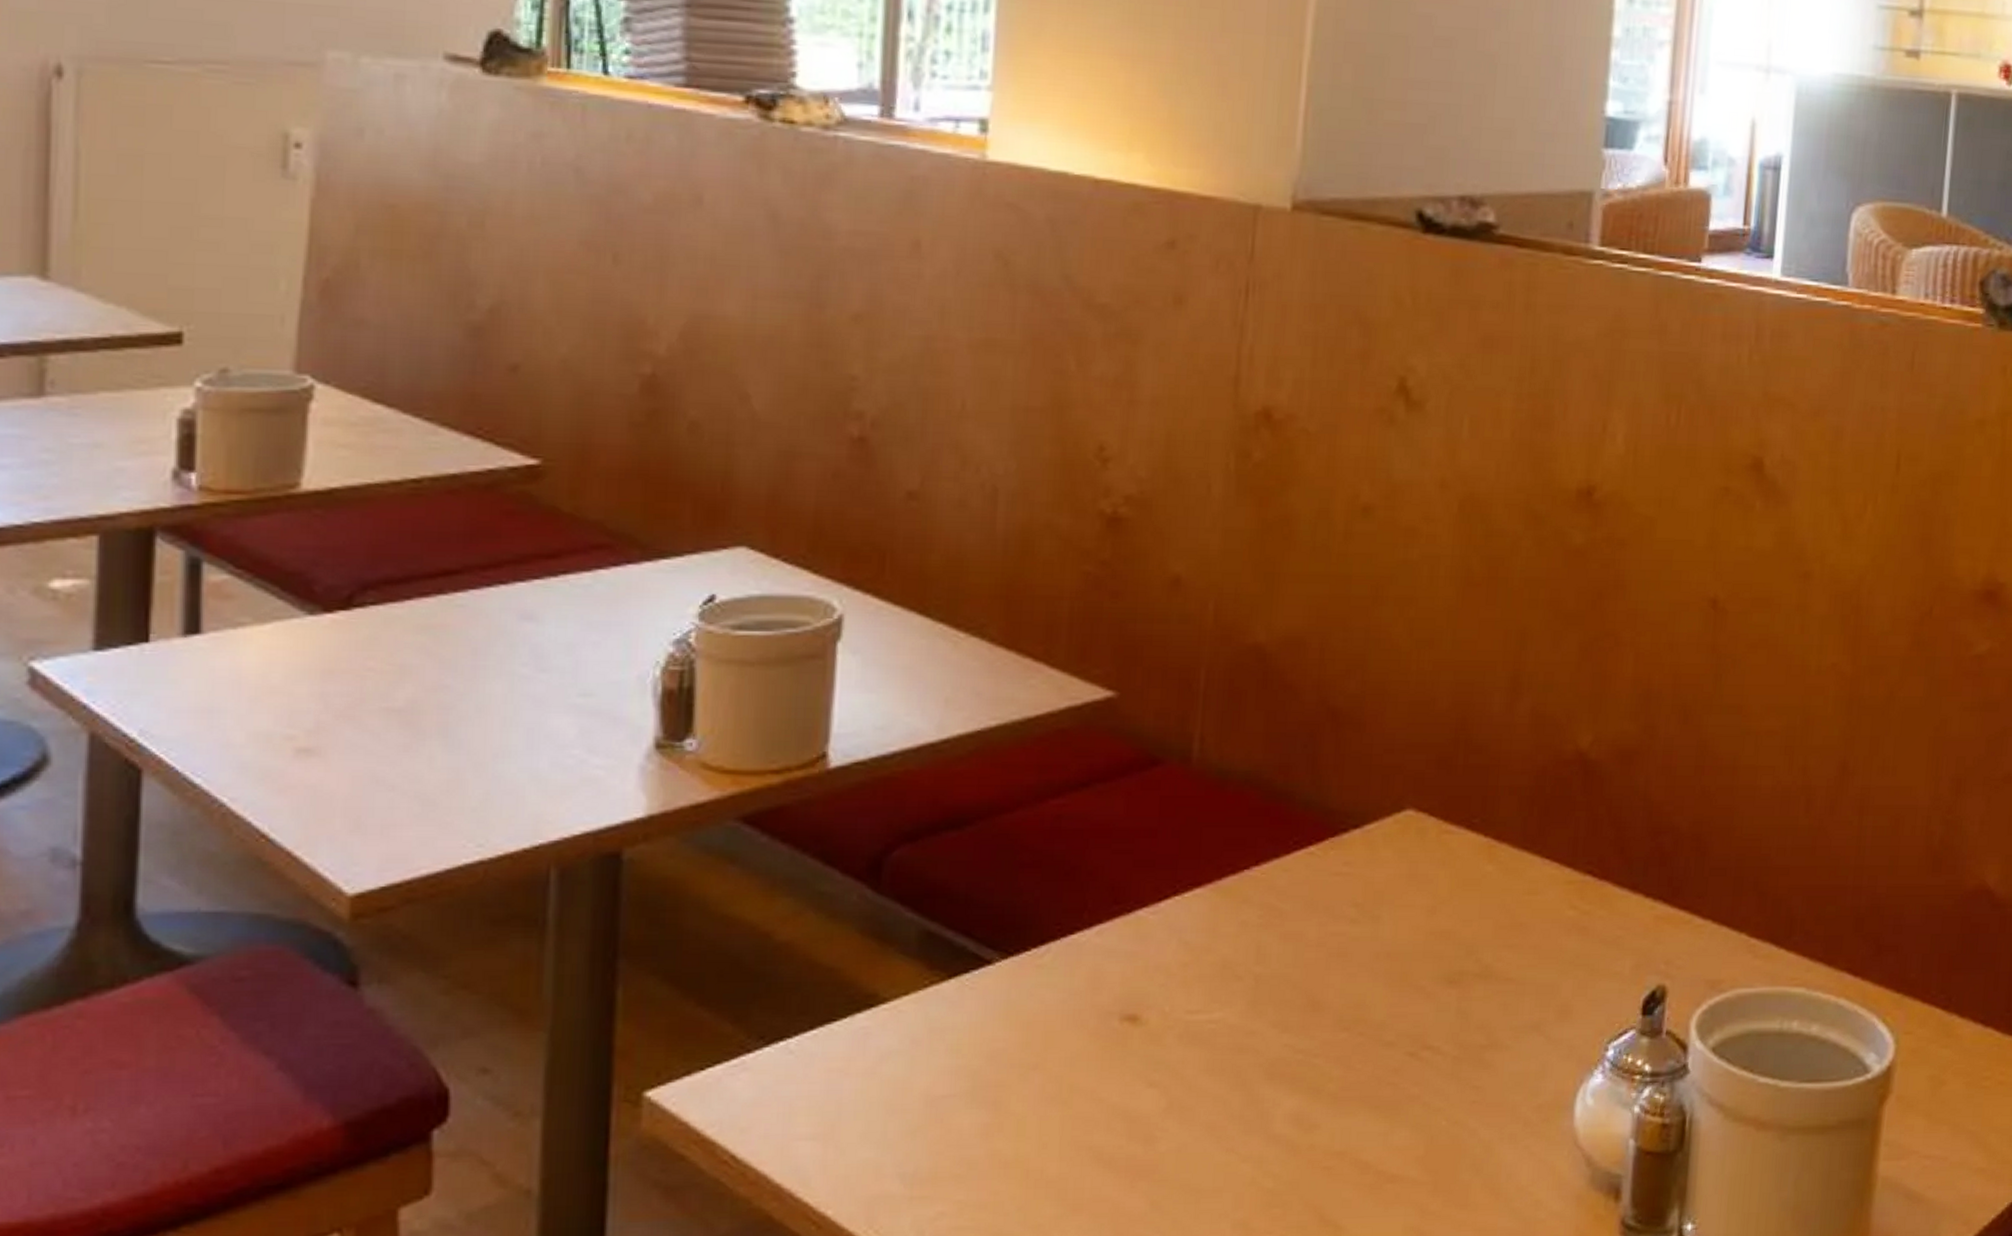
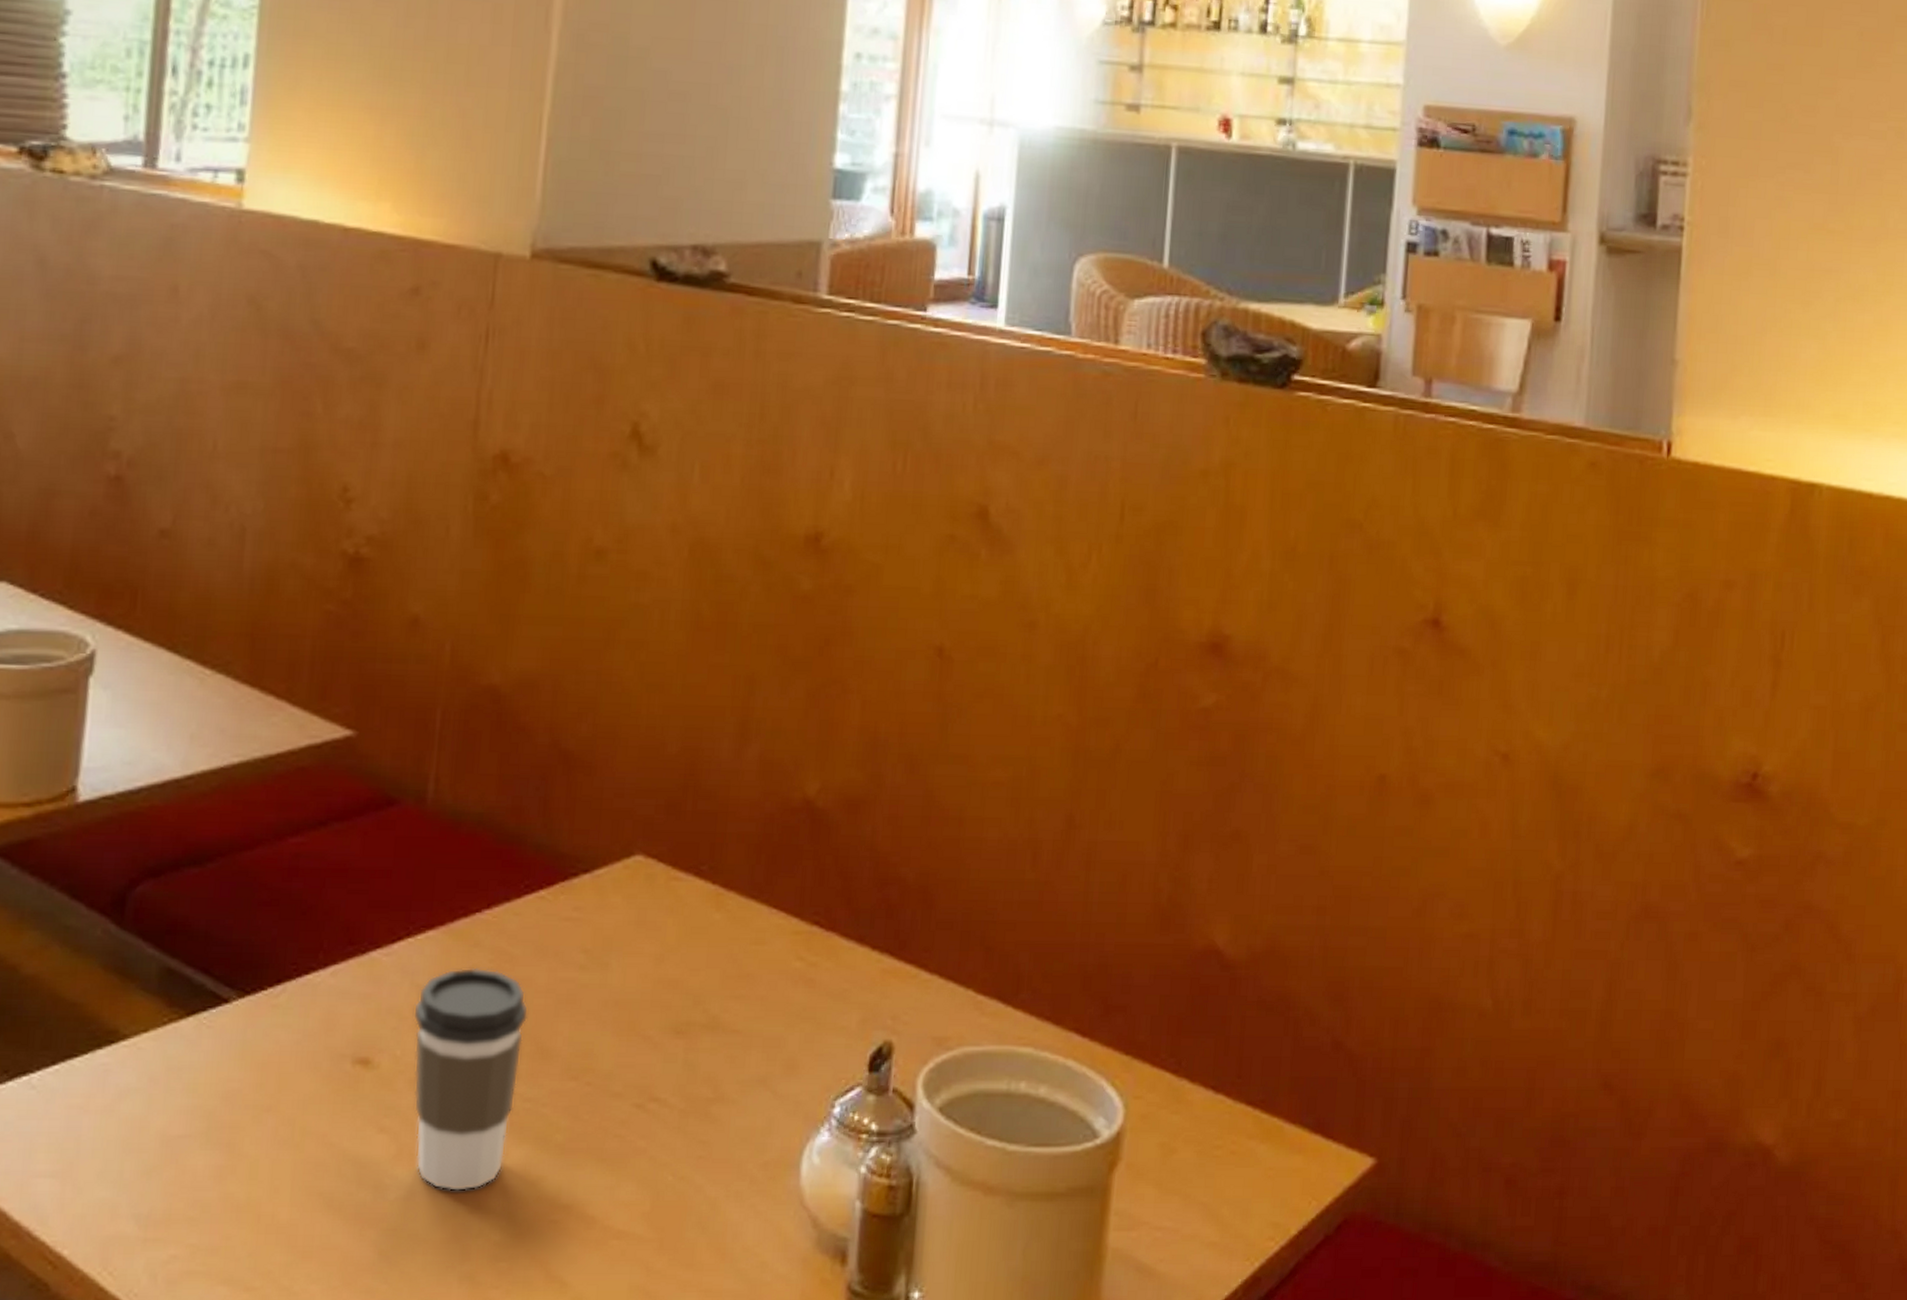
coffee cup: none [1181,923,1300,1142] -> present [412,967,529,1192]

